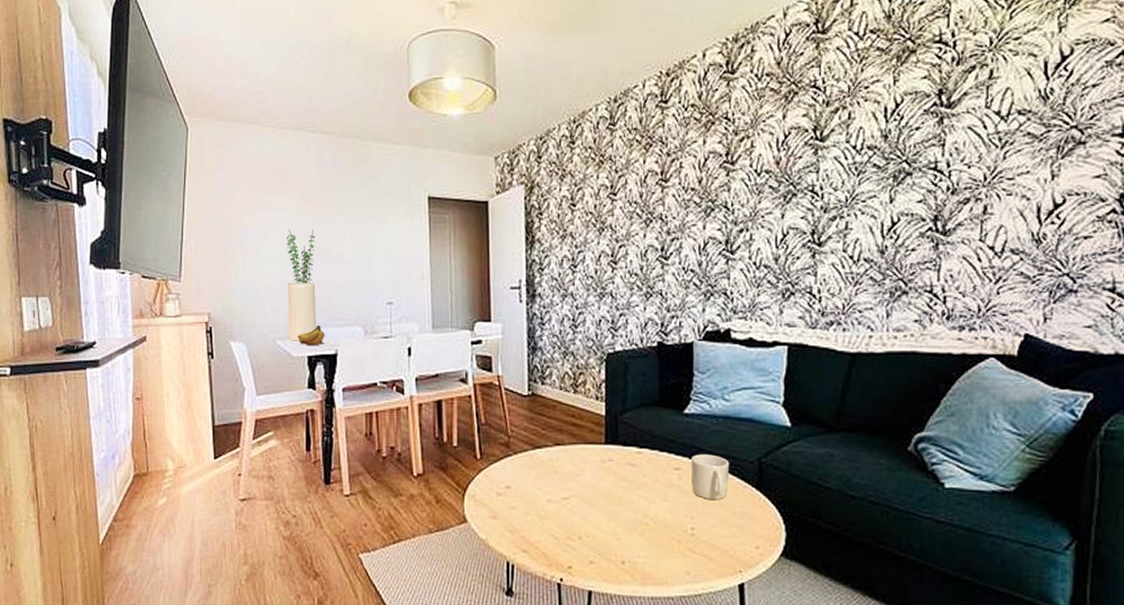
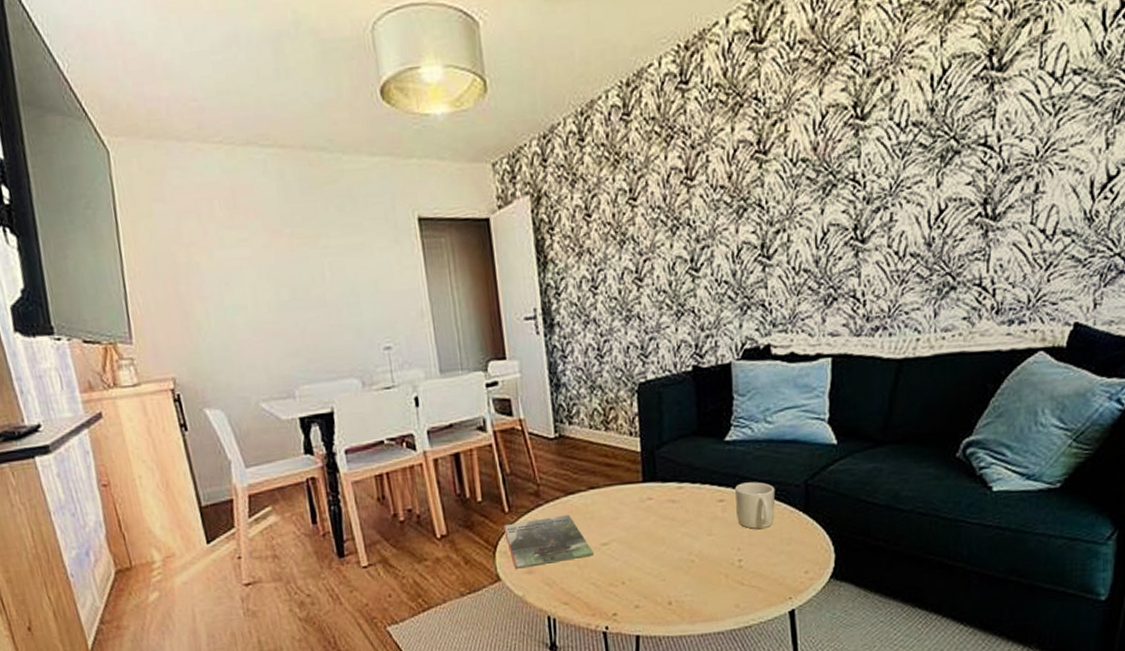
vase: present [286,229,317,342] -> none [254,268,306,403]
fruit: present [297,324,325,346] -> none [283,380,317,406]
magazine: none [473,467,555,513] -> present [502,514,594,569]

